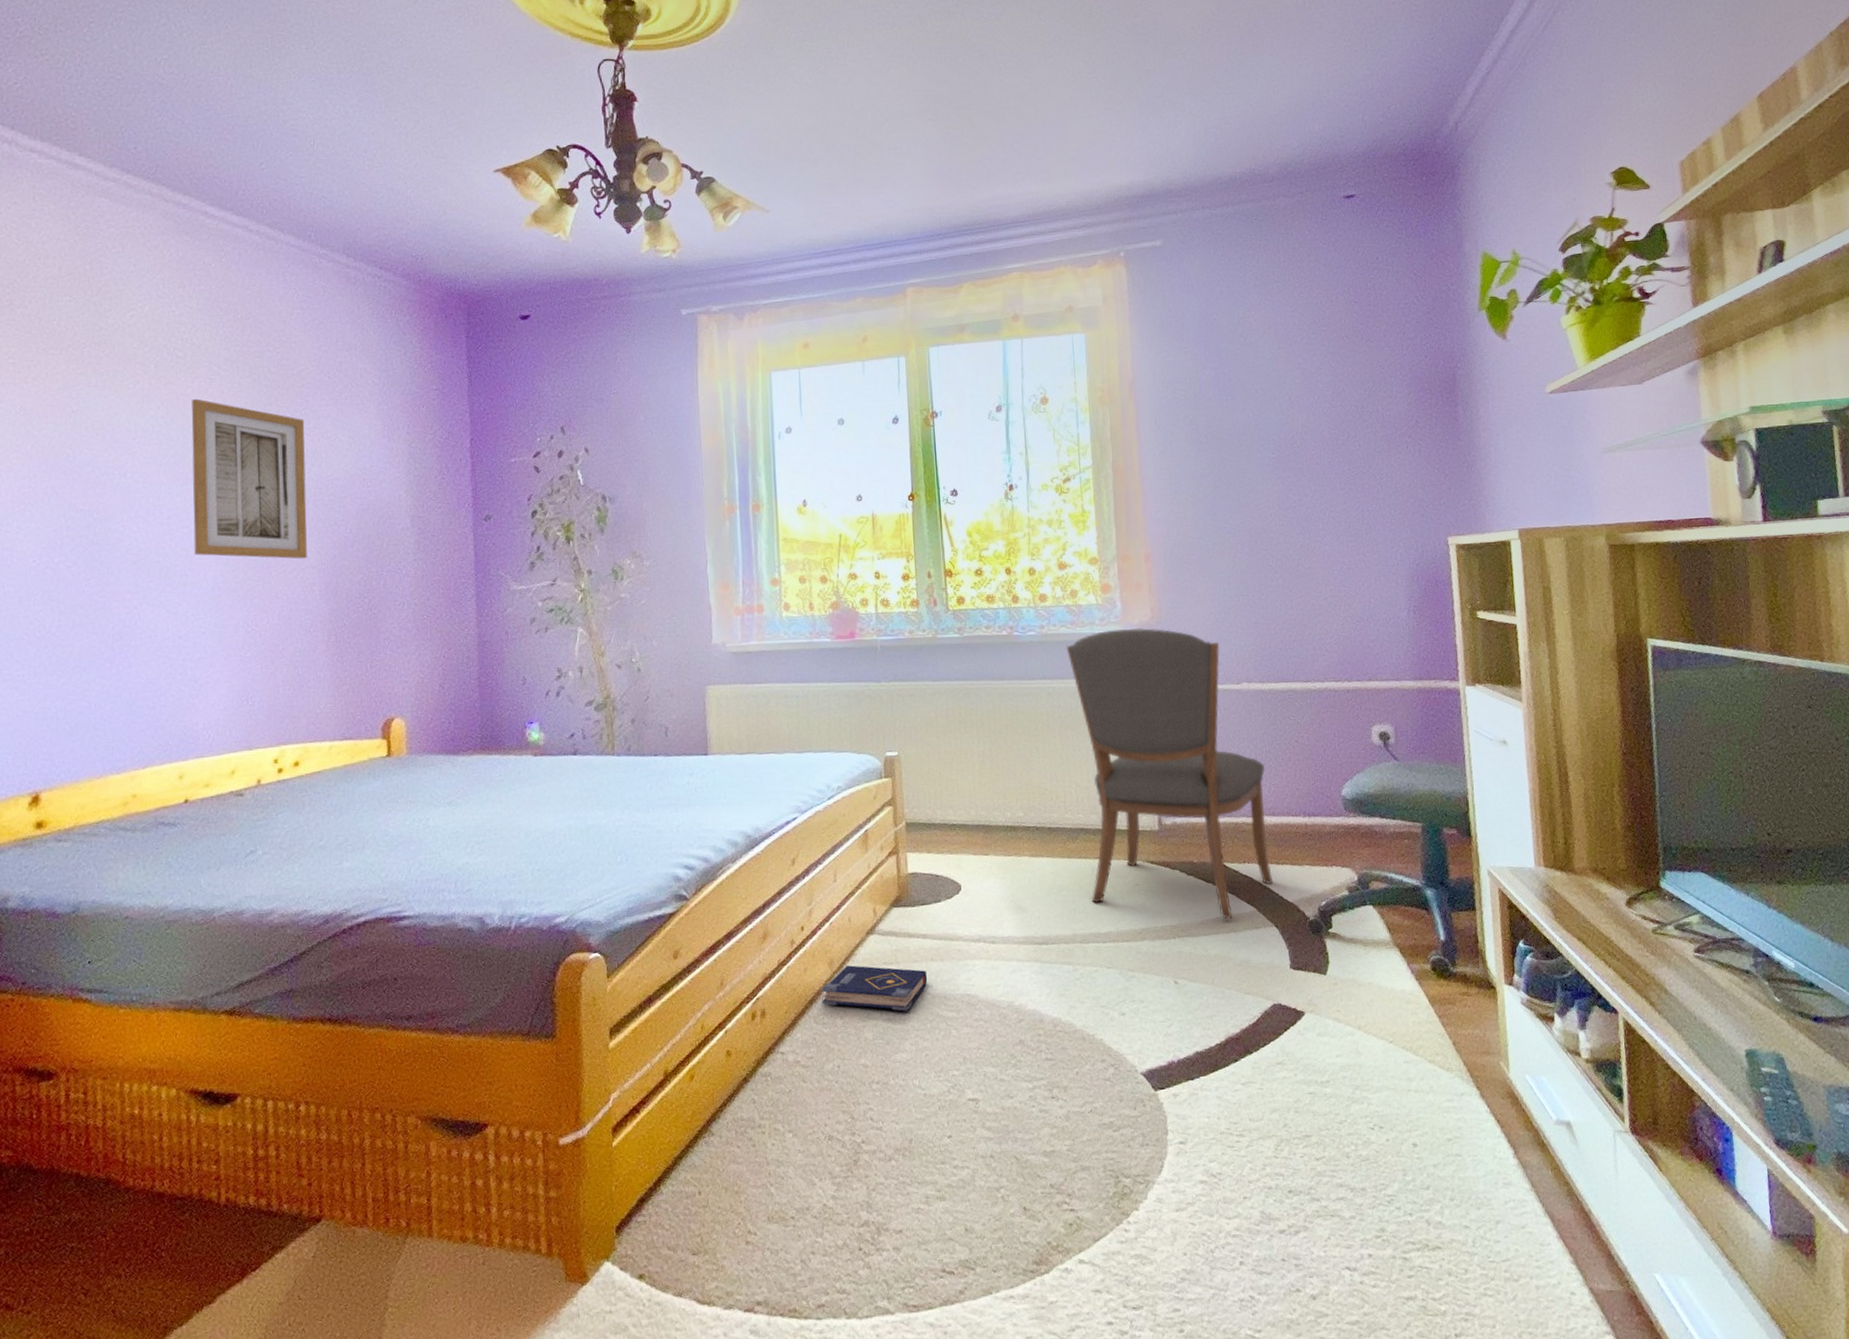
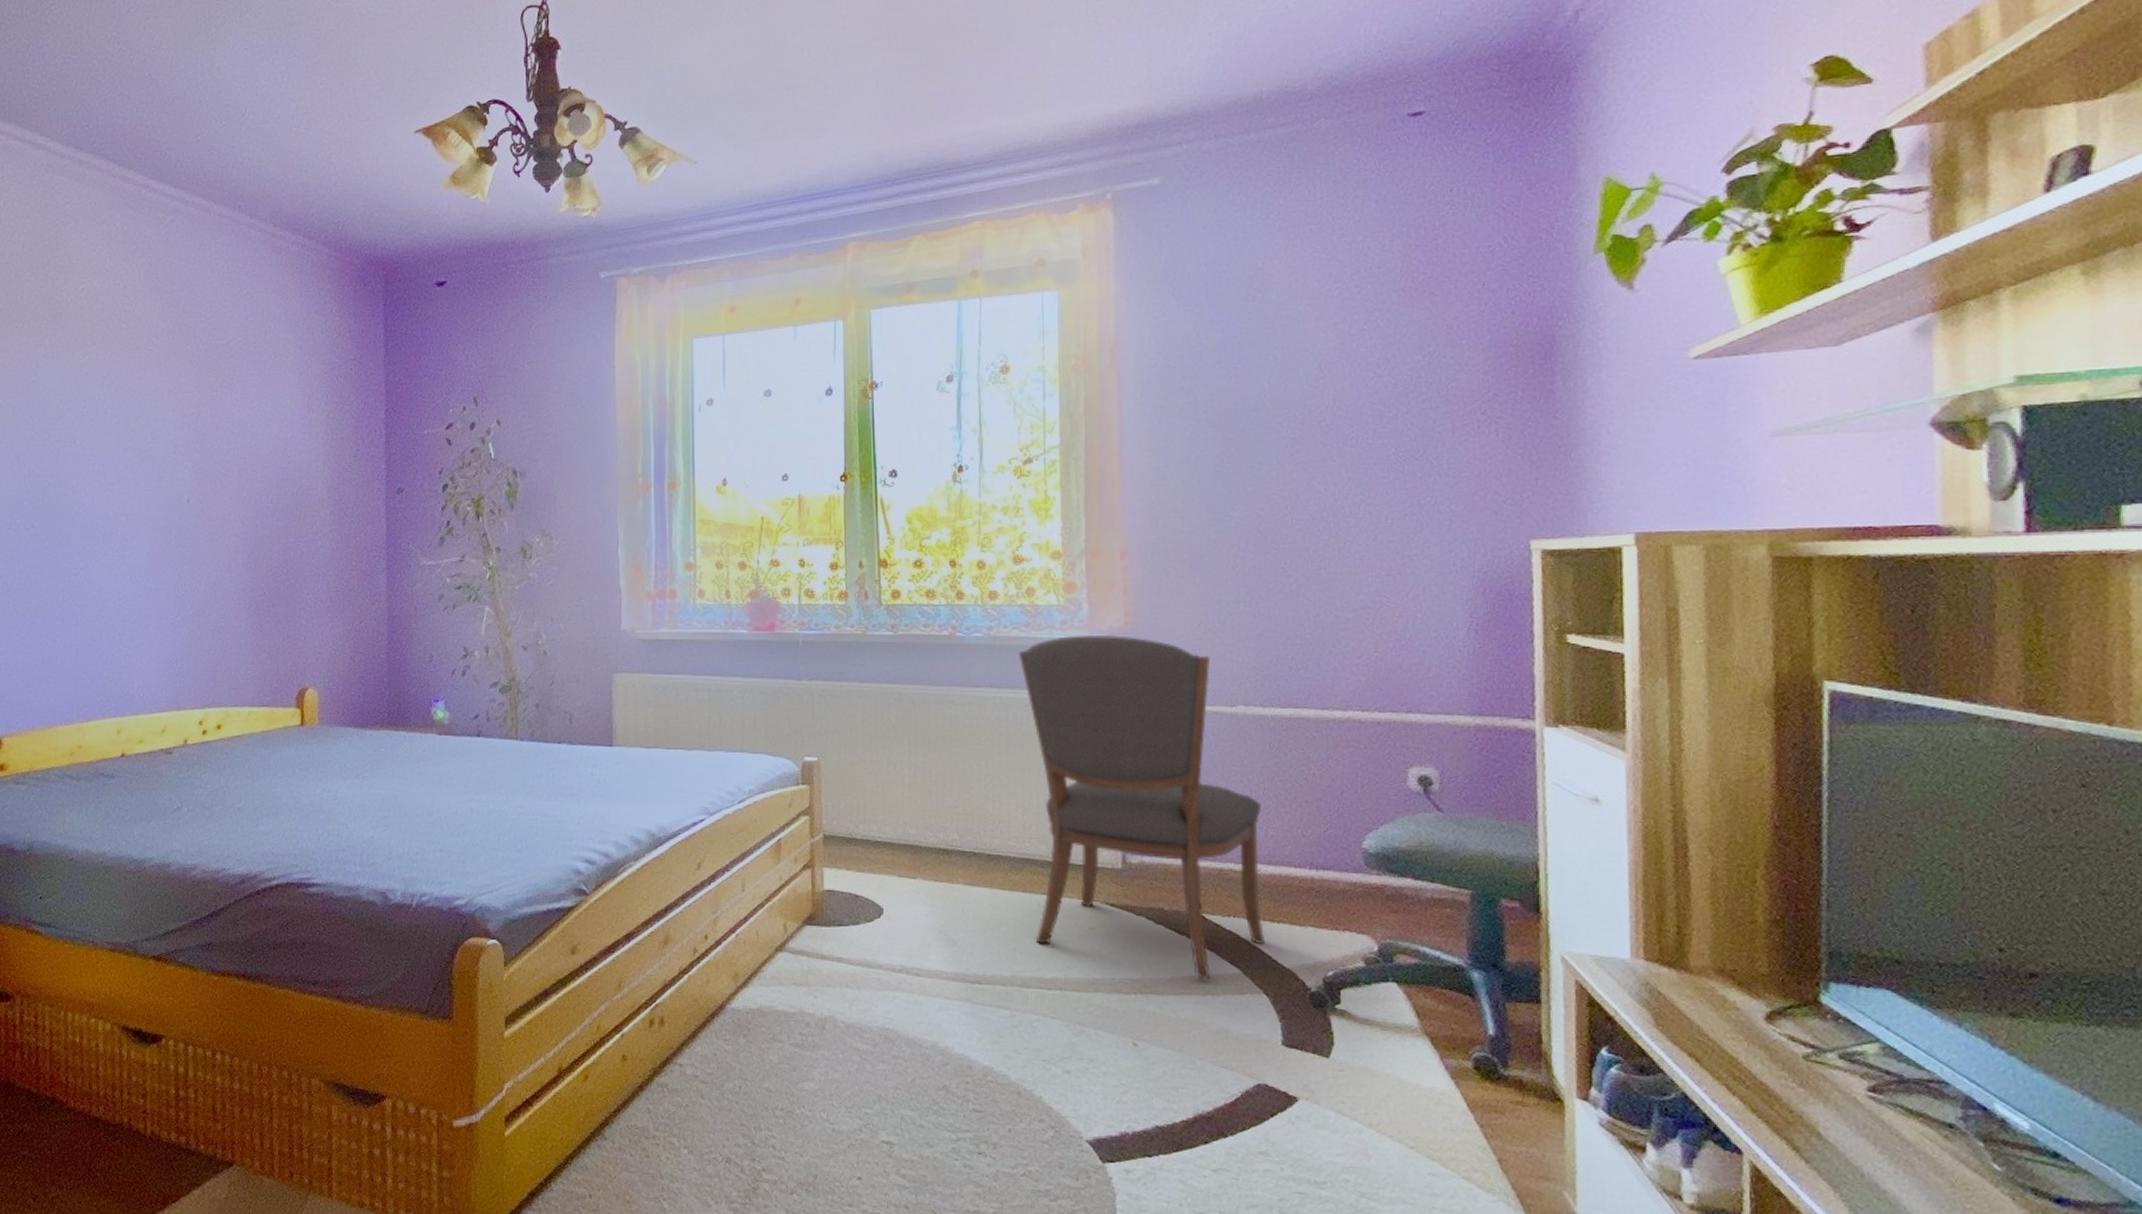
wall art: present [191,398,307,559] -> none [132,369,232,528]
book: present [821,965,928,1011] -> none [724,982,842,1038]

